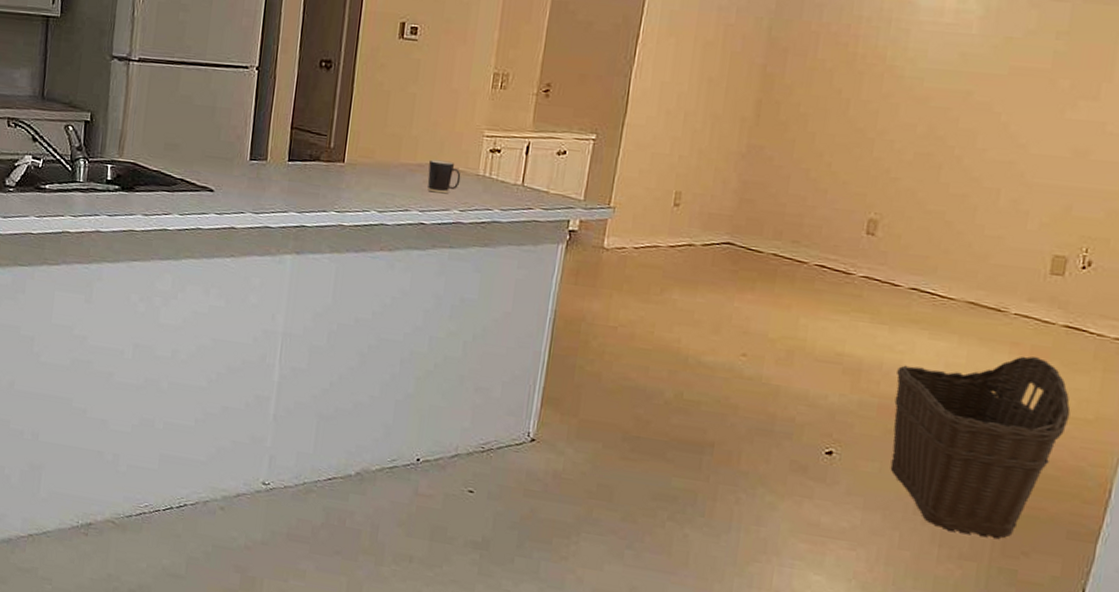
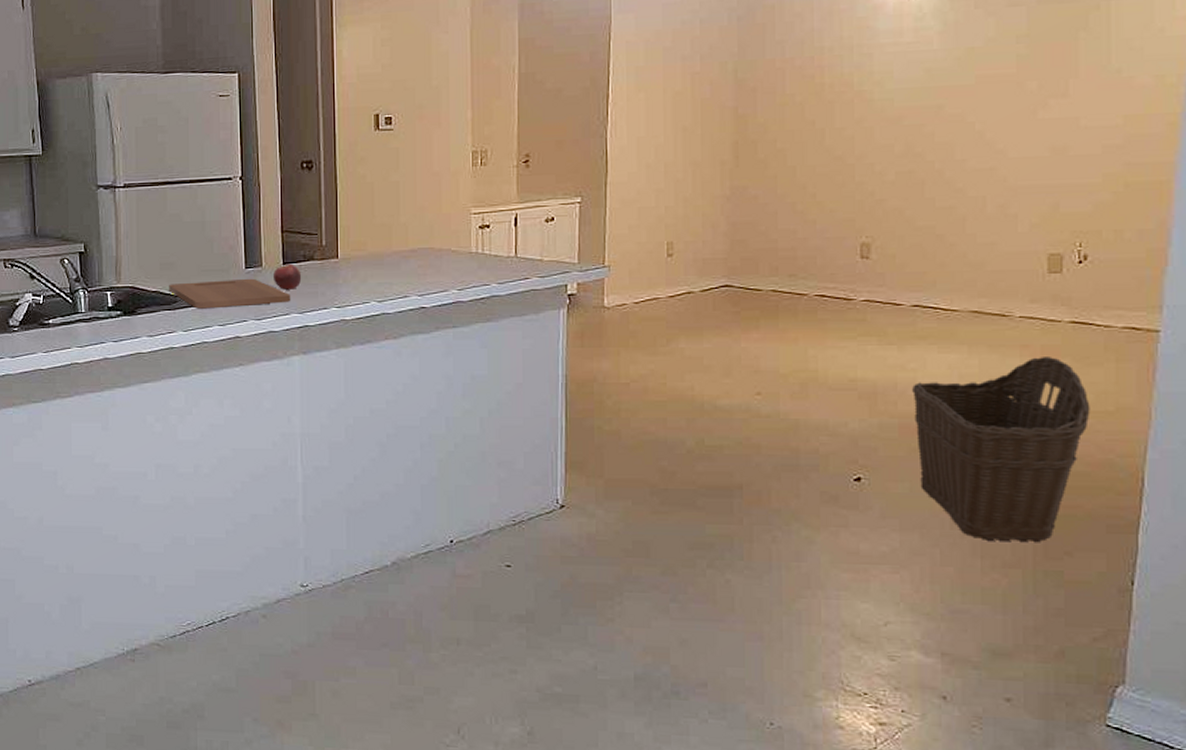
cutting board: none [170,165,292,201] -> present [169,278,291,309]
fruit: none [276,161,306,188] -> present [274,263,302,290]
mug: present [427,159,461,194] -> none [420,243,454,276]

